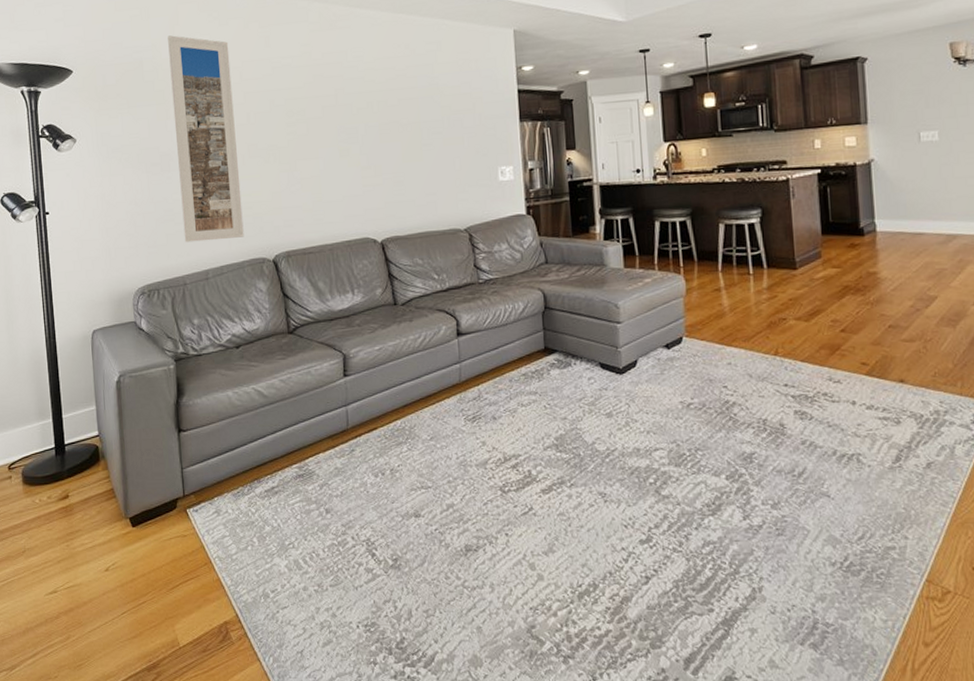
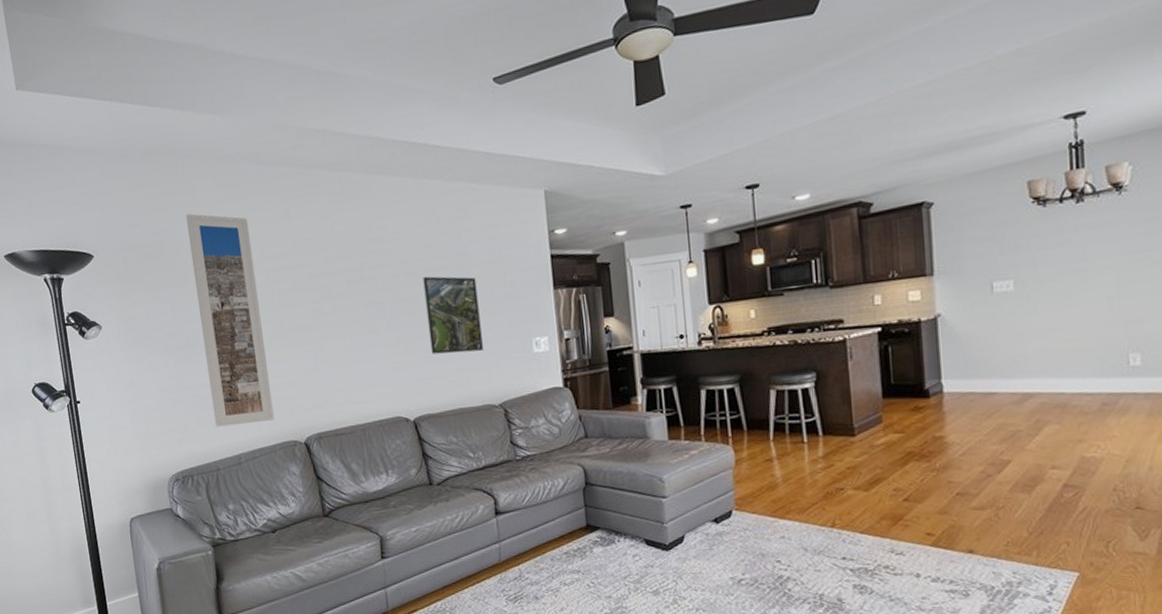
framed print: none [395,105,451,179] -> present [423,276,483,354]

